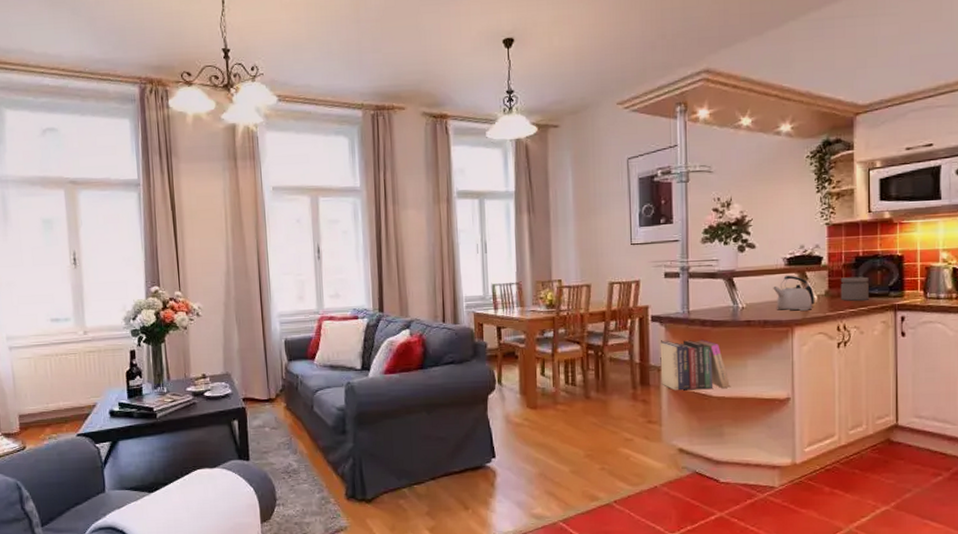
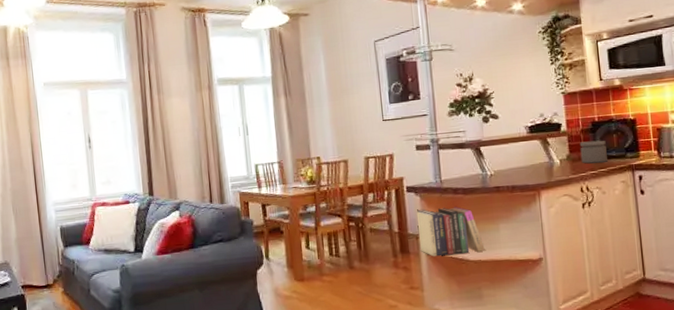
kettle: present [773,275,814,311] -> none [518,142,558,176]

